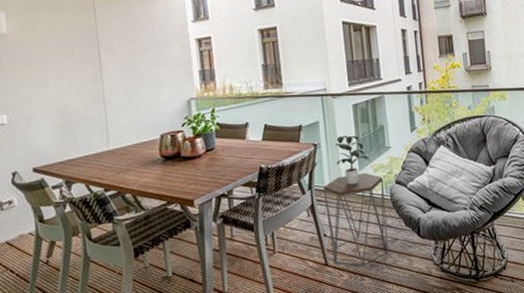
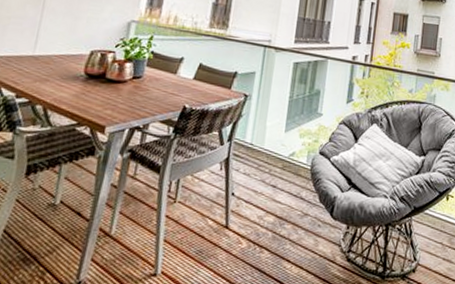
side table: present [323,173,389,267] -> none [235,134,307,237]
potted plant: present [334,135,369,185] -> none [263,92,298,146]

